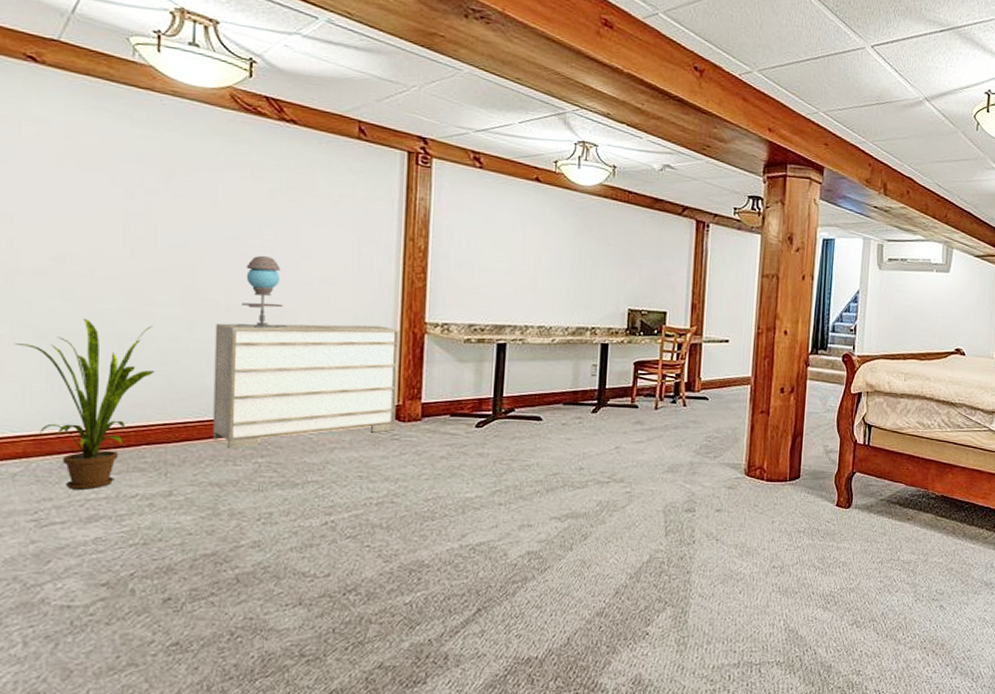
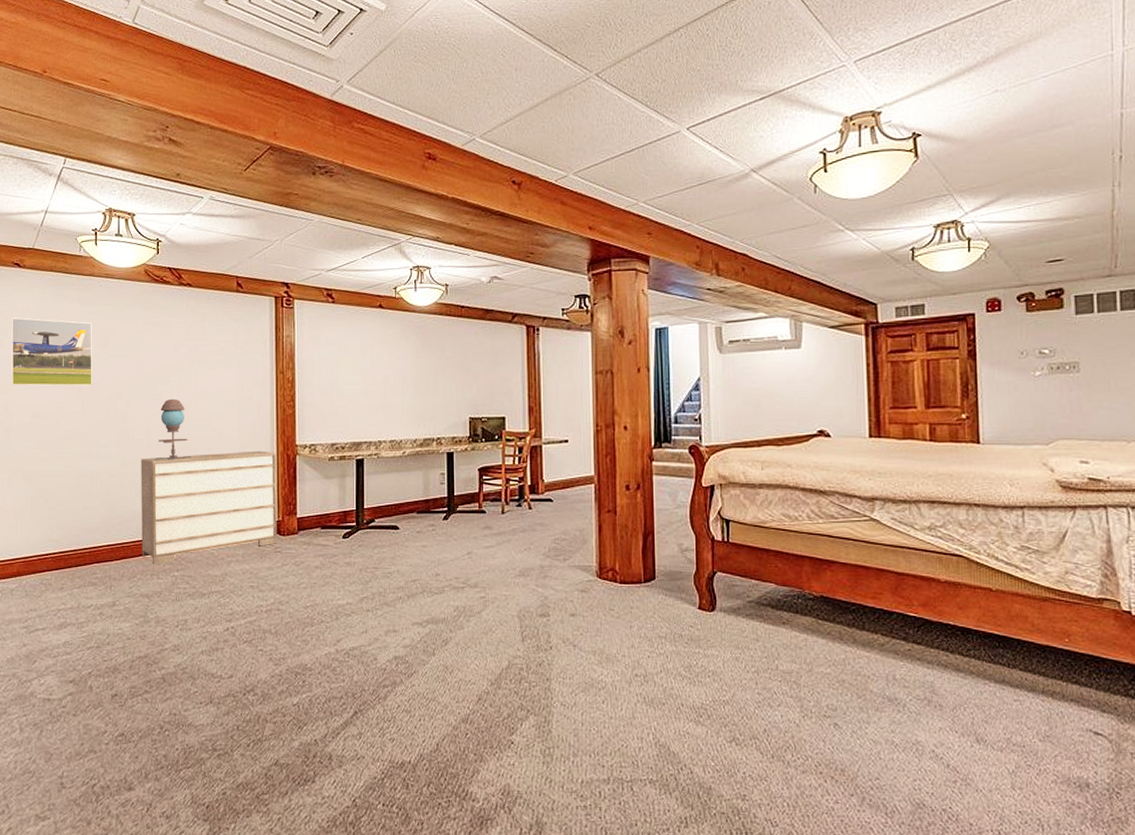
house plant: present [13,317,155,490] -> none [10,461,101,601]
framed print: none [19,127,149,229] -> present [11,317,92,386]

